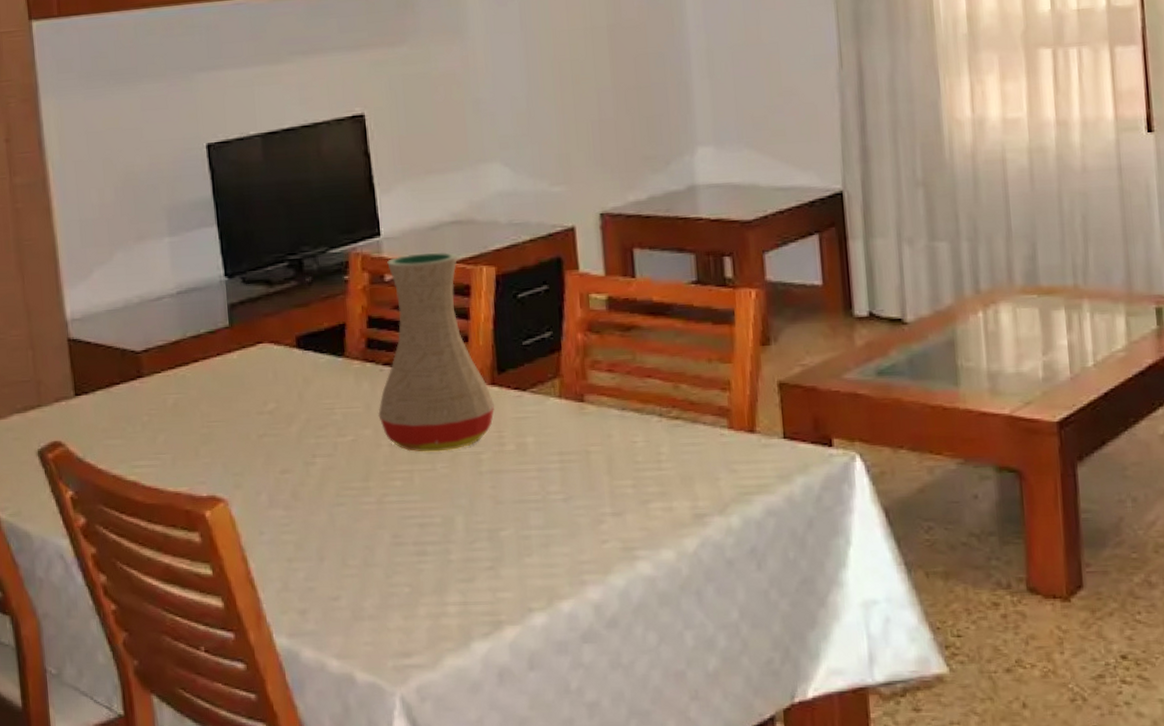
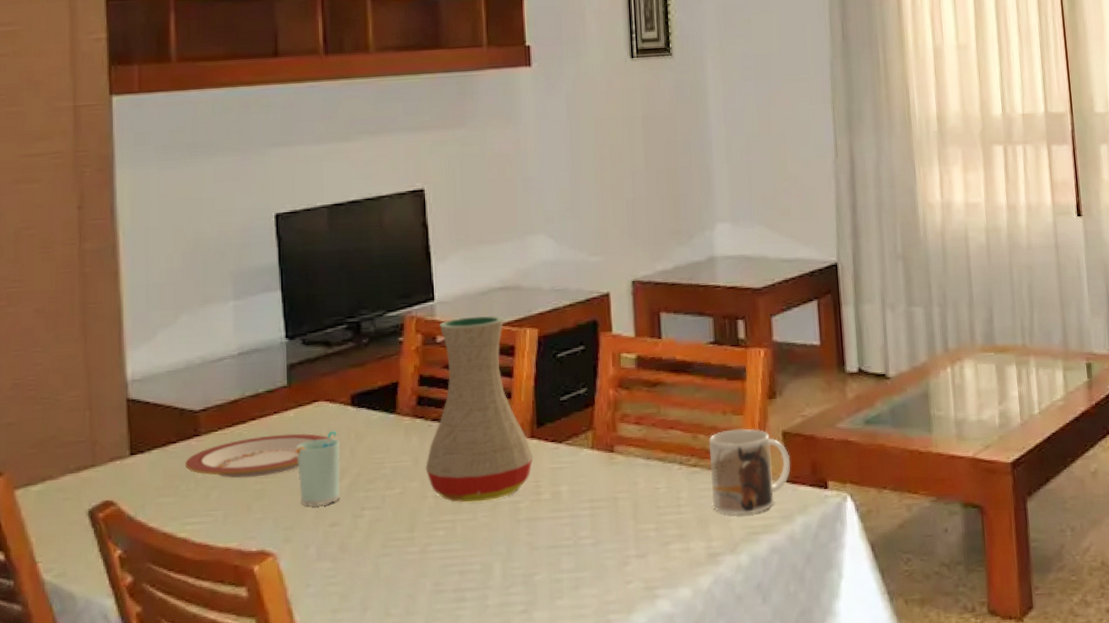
plate: none [130,376,280,422] -> present [185,433,333,479]
cup: none [242,374,290,453] -> present [296,431,341,507]
mug: none [693,378,789,473] -> present [709,428,791,515]

